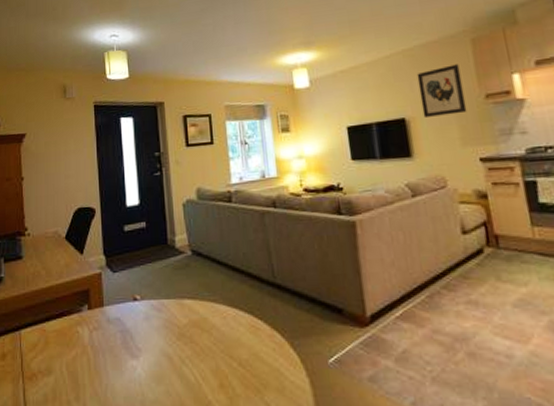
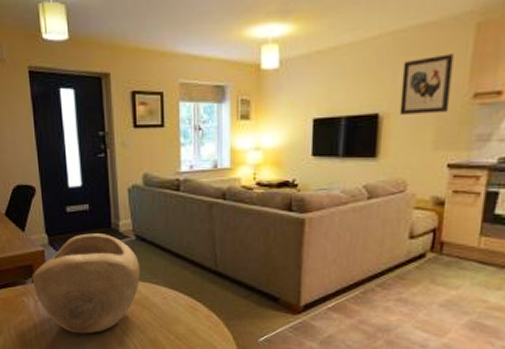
decorative bowl: none [88,251,198,367] -> present [31,233,141,334]

